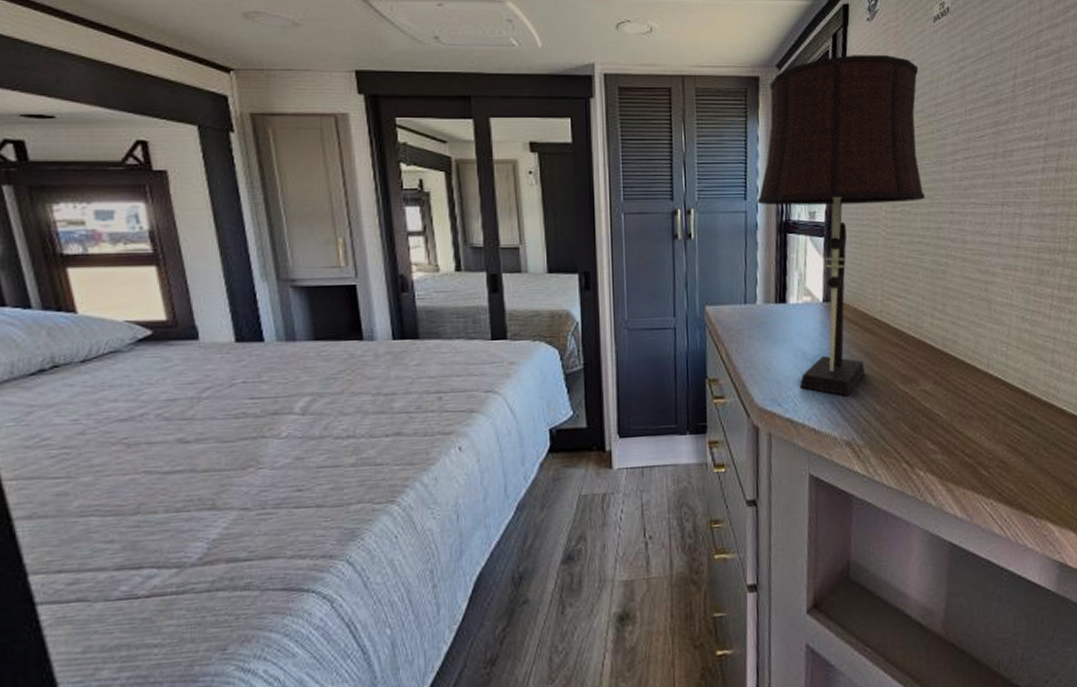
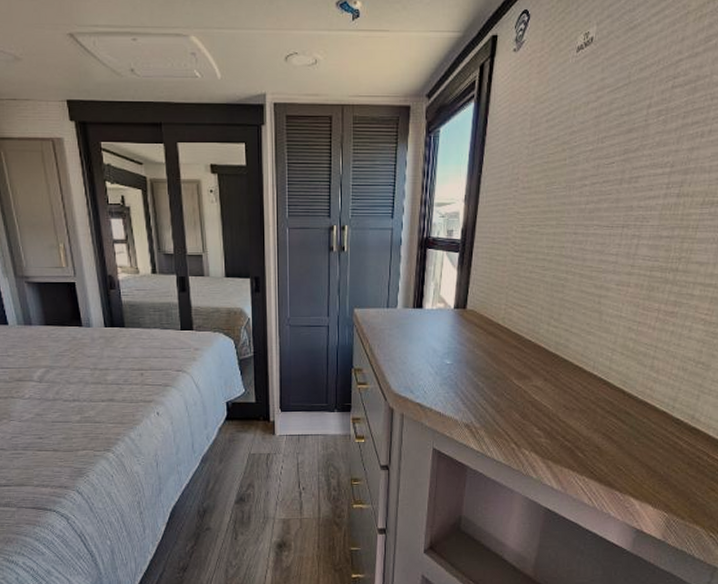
table lamp: present [757,55,925,396] -> none [403,85,558,387]

